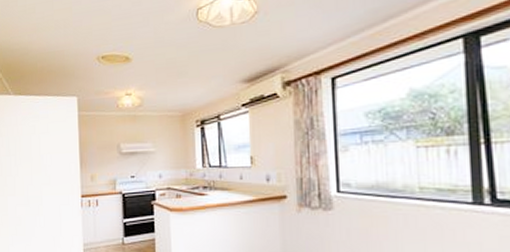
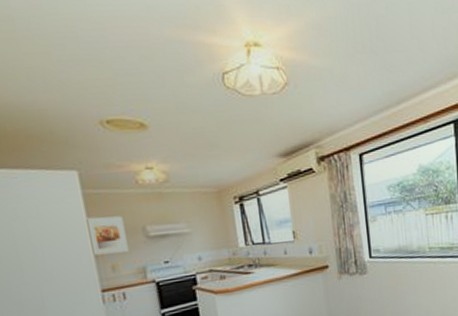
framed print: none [77,134,105,166] -> present [85,216,129,256]

